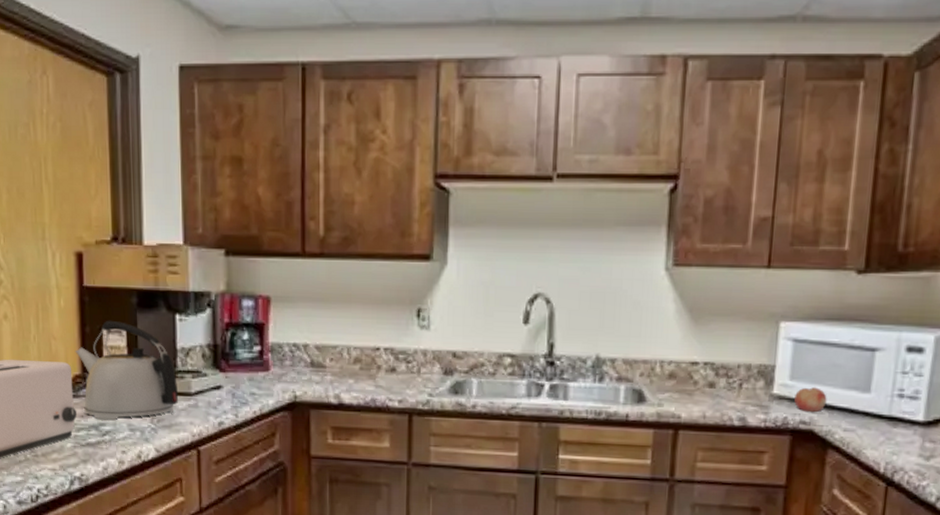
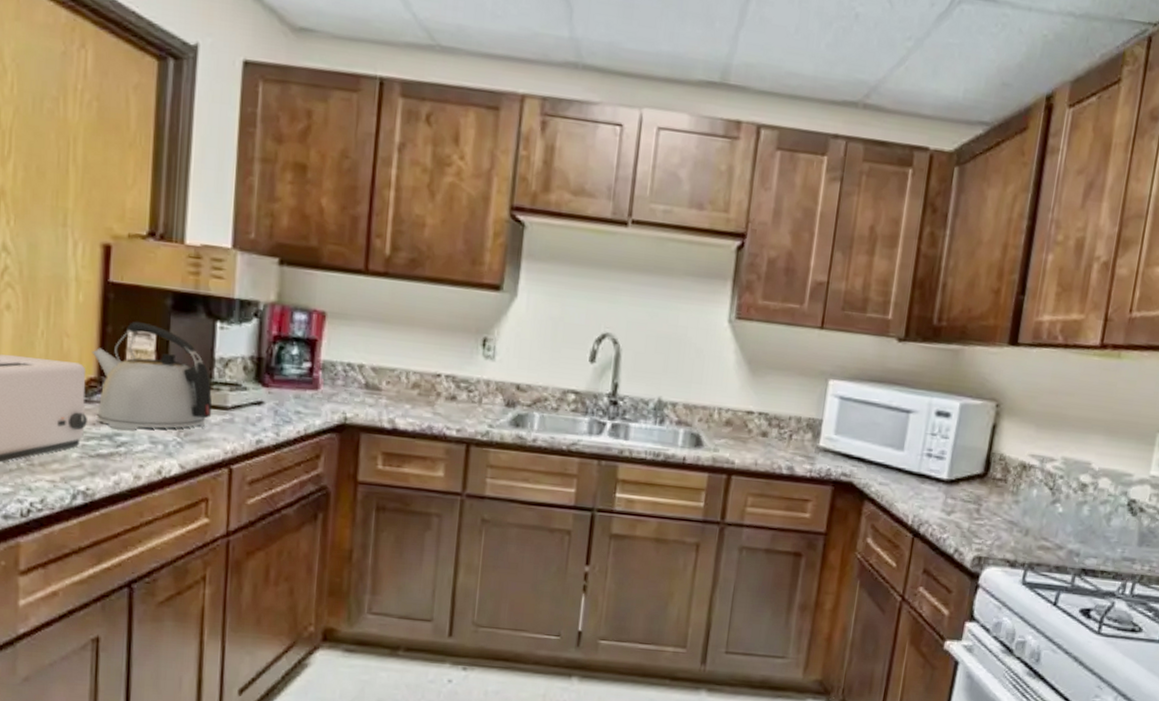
fruit: present [794,387,827,413] -> none [837,442,866,466]

